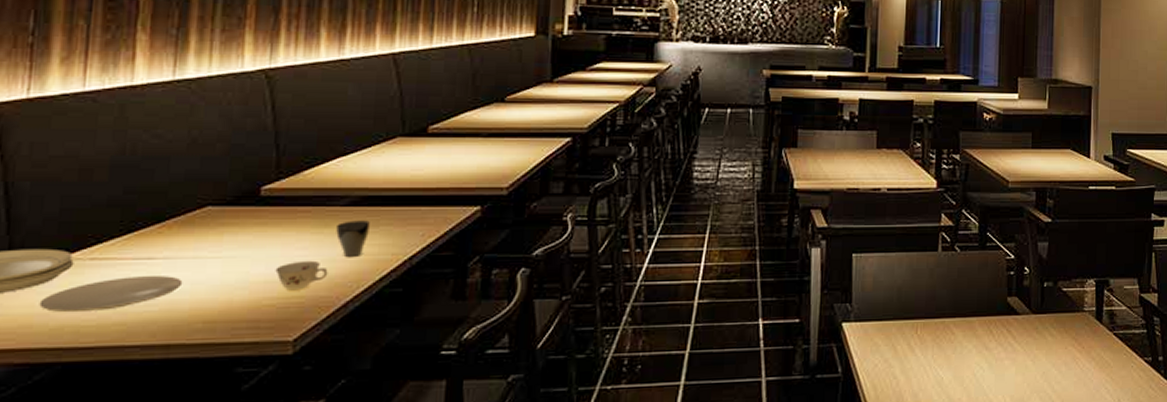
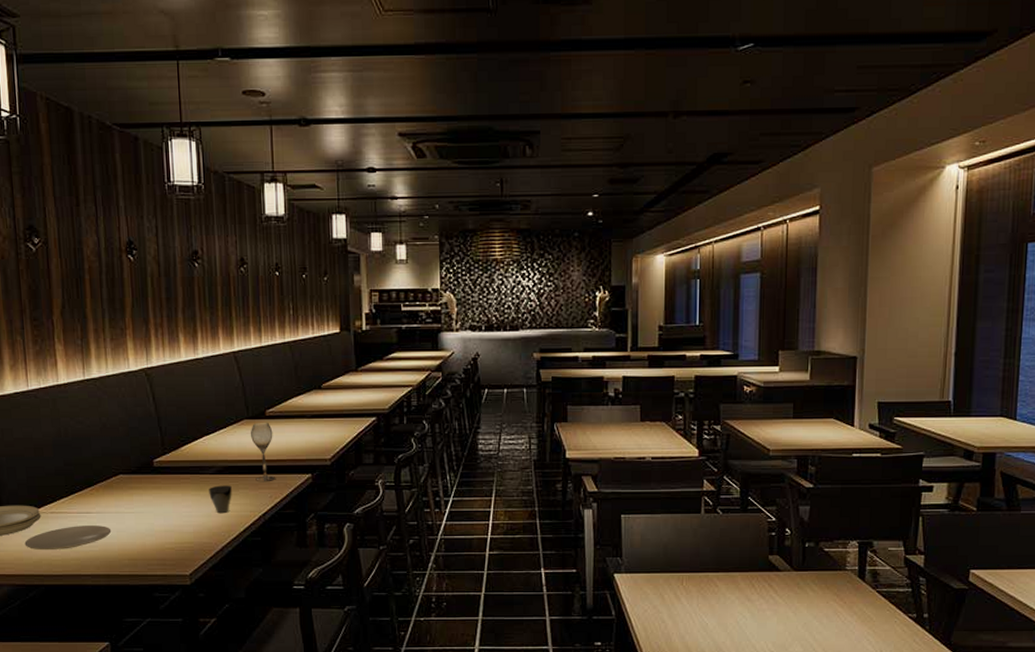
teacup: present [275,260,328,291] -> none [171,515,207,538]
wineglass: none [403,140,435,217] -> present [250,422,275,482]

